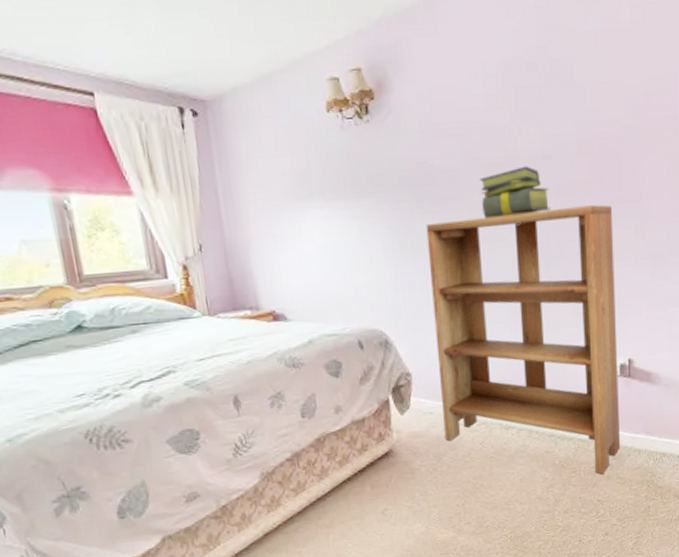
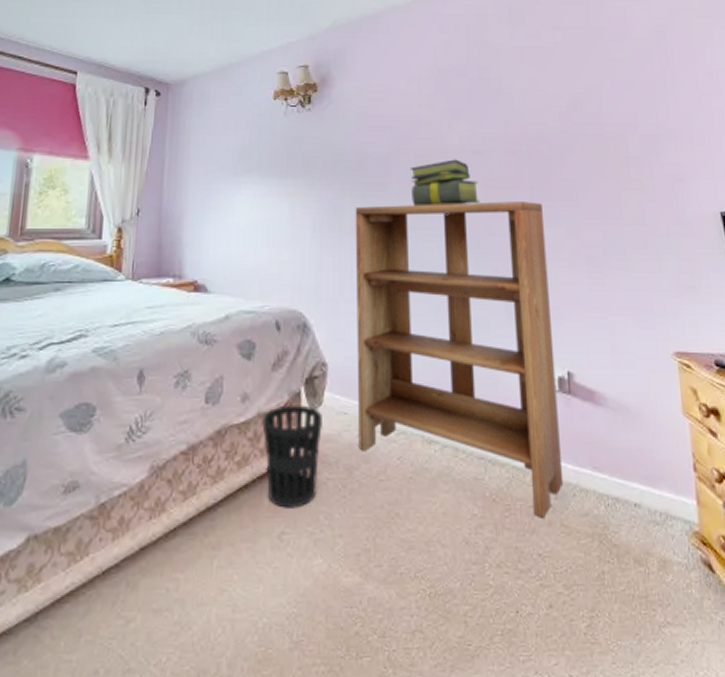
wastebasket: none [356,409,412,492] -> present [262,405,322,508]

